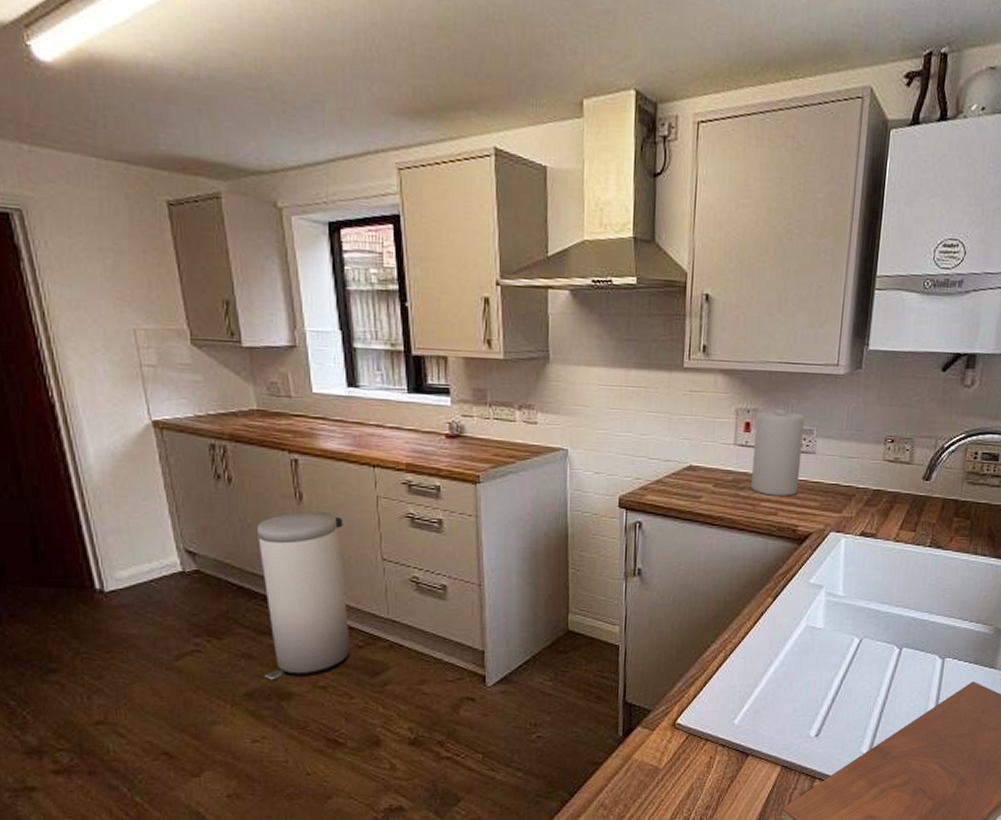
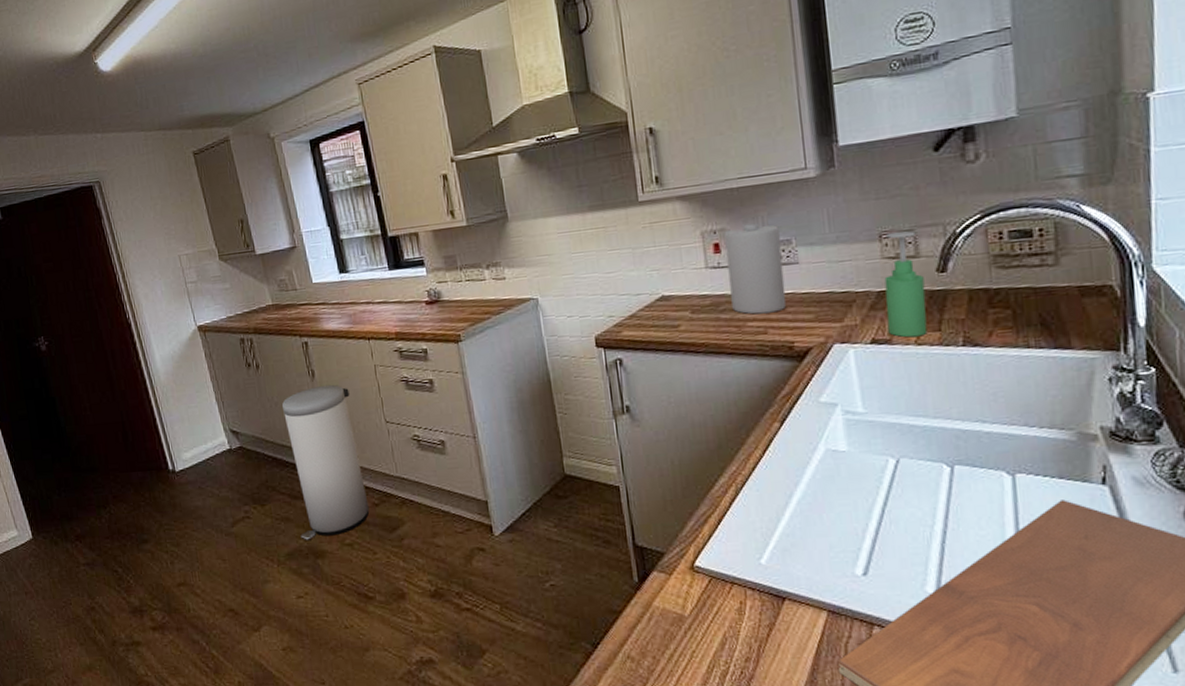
soap dispenser: none [875,438,914,534] -> present [884,231,928,338]

